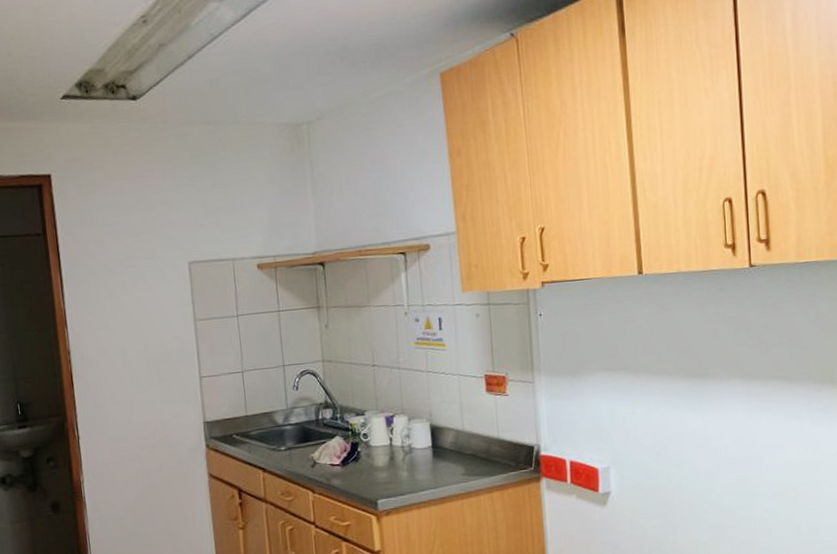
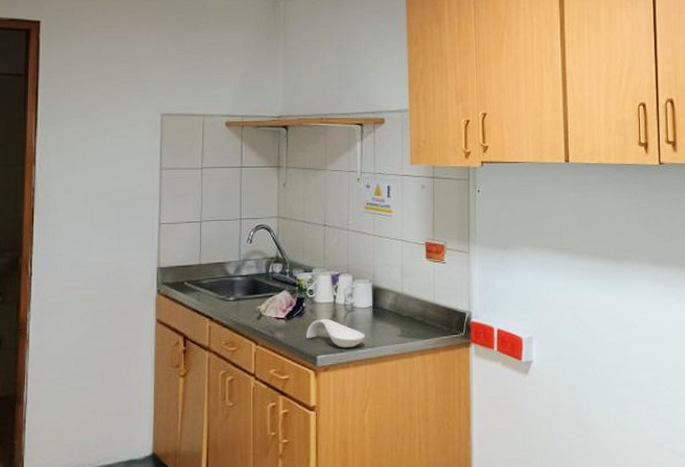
spoon rest: none [364,461,427,491] -> present [306,318,366,348]

